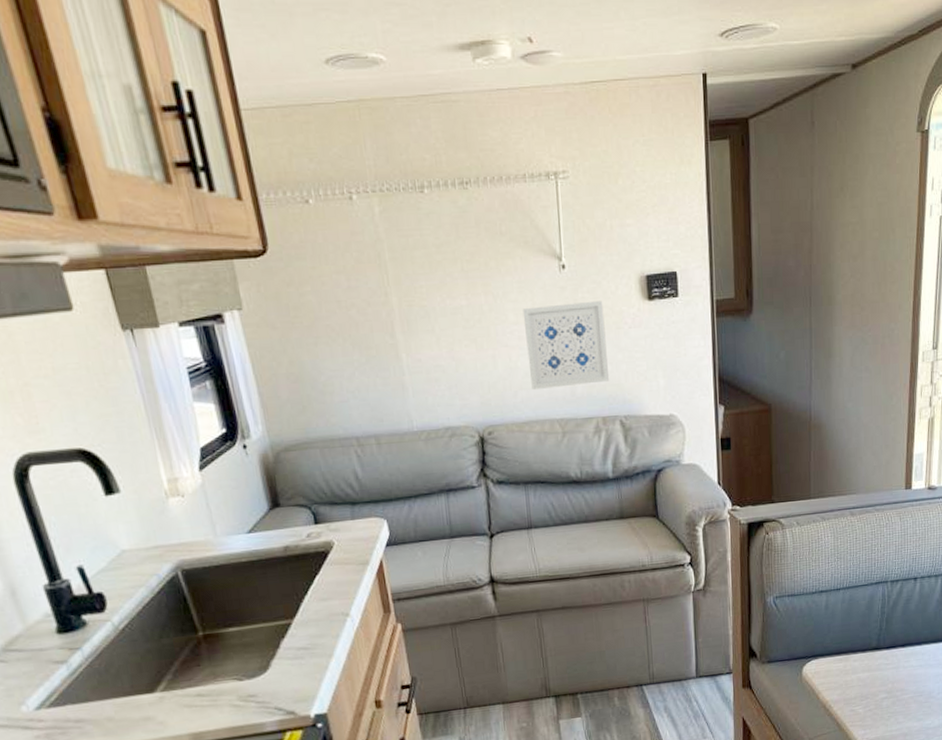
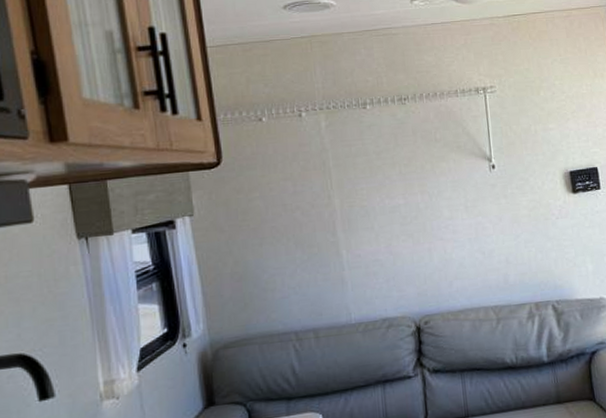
wall art: present [522,300,610,389] -> none [456,195,541,279]

